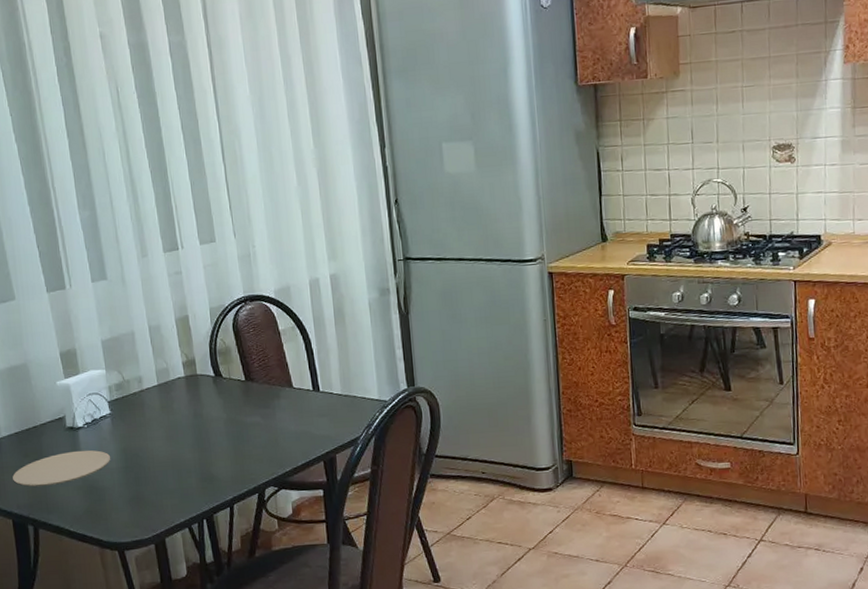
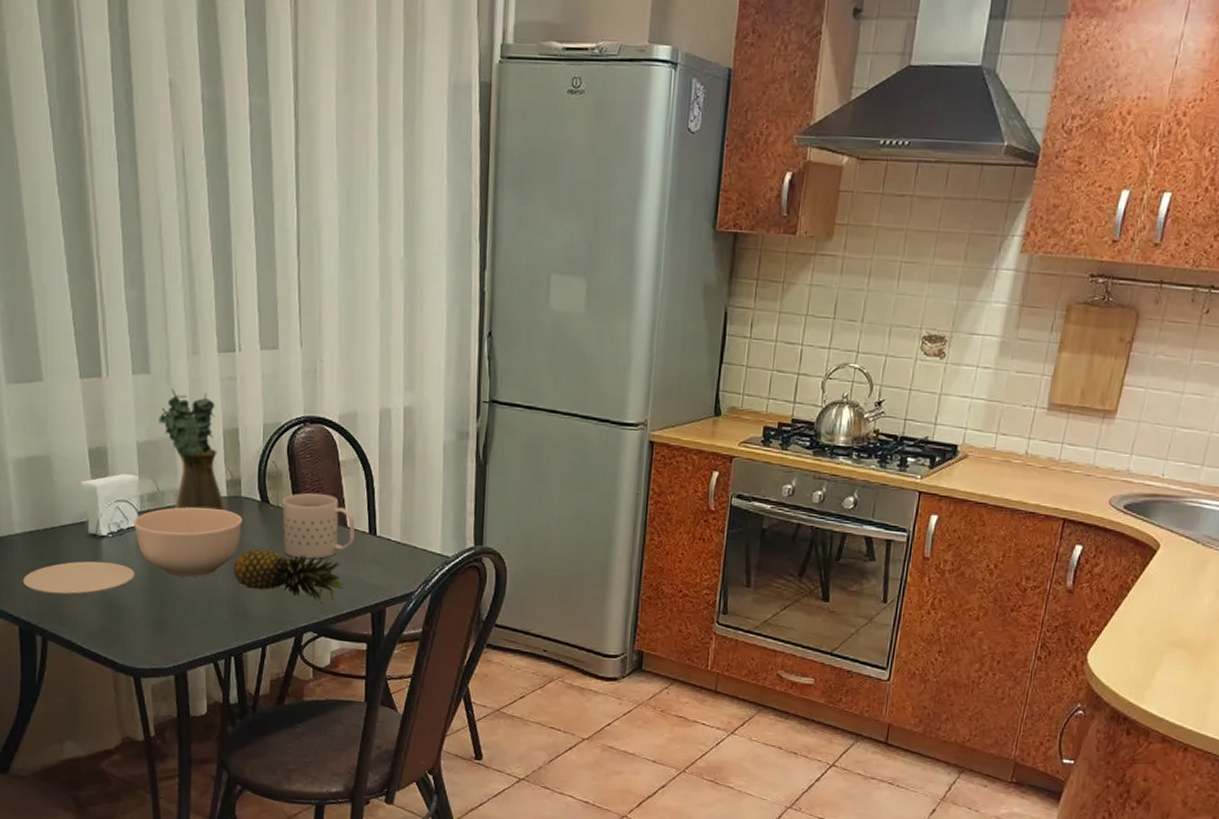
bowl: none [104,388,201,454] -> present [133,506,242,578]
vase: none [118,289,184,394] -> present [159,389,225,511]
fruit: none [197,416,297,460] -> present [233,548,345,604]
mug: none [233,361,302,422] -> present [282,492,356,559]

